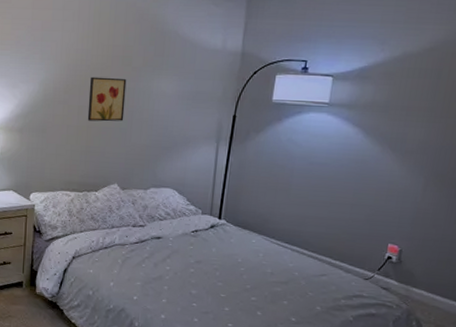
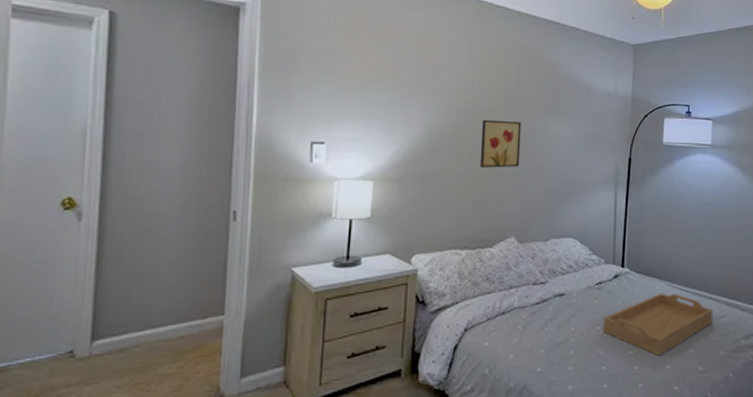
serving tray: none [196,246,313,302] -> present [603,293,713,356]

